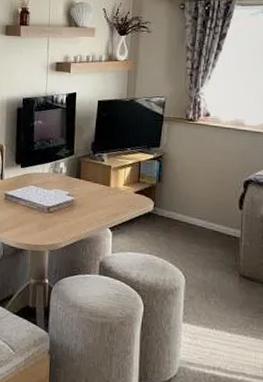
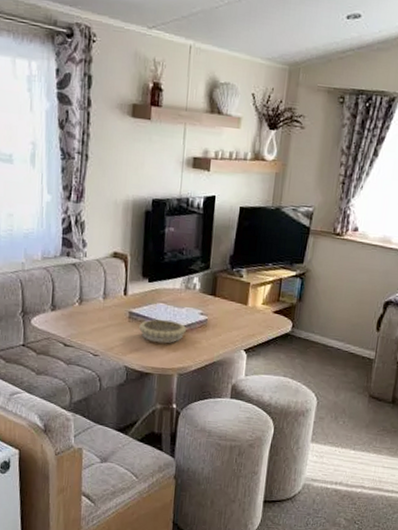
decorative bowl: none [14,200,55,222] -> present [139,319,186,343]

